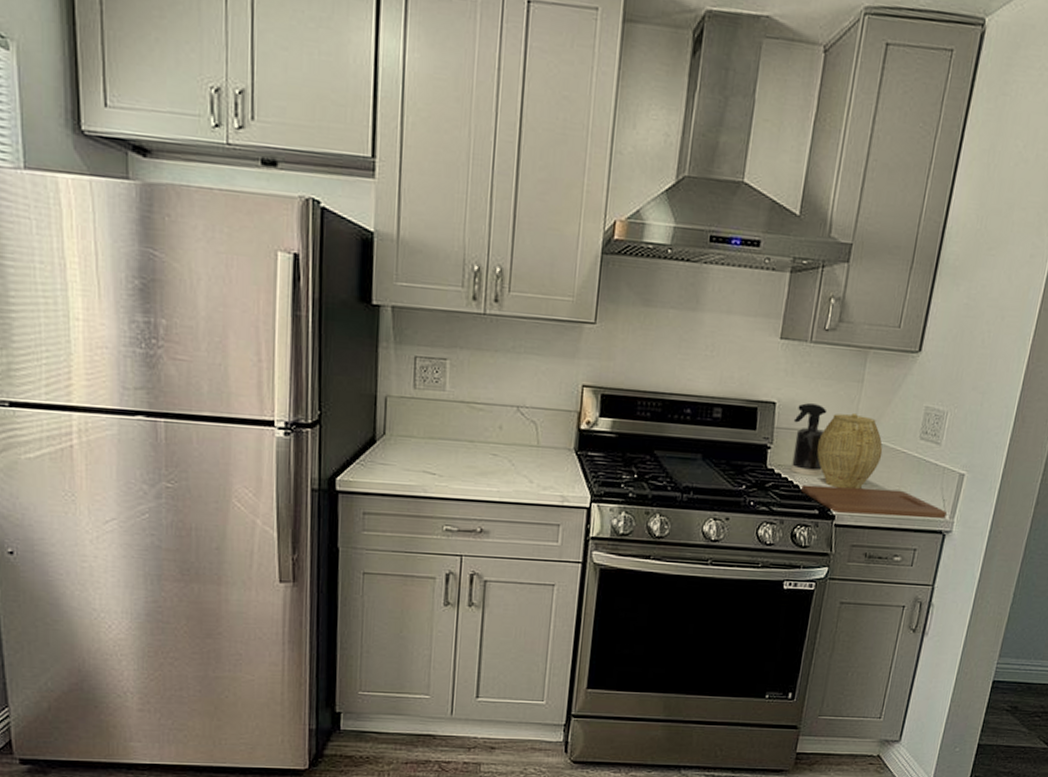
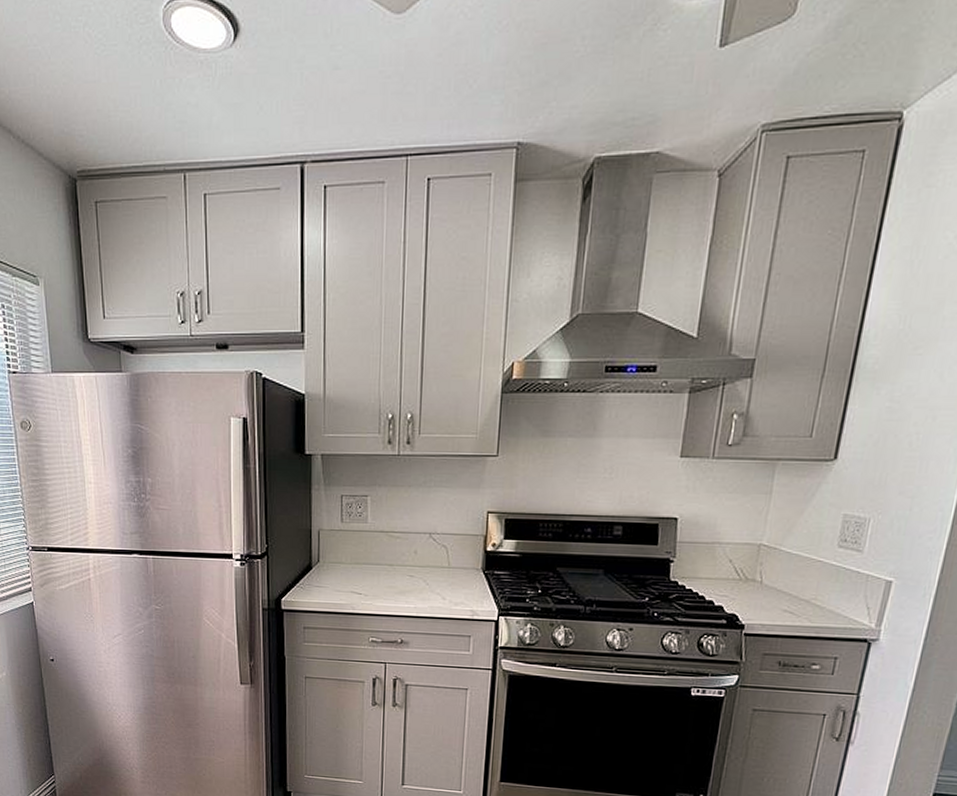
spray bottle: present [790,403,828,477] -> none [694,517,733,587]
cutting board: present [801,484,947,519] -> none [707,595,872,627]
woven basket: present [817,414,883,490] -> none [723,525,796,600]

